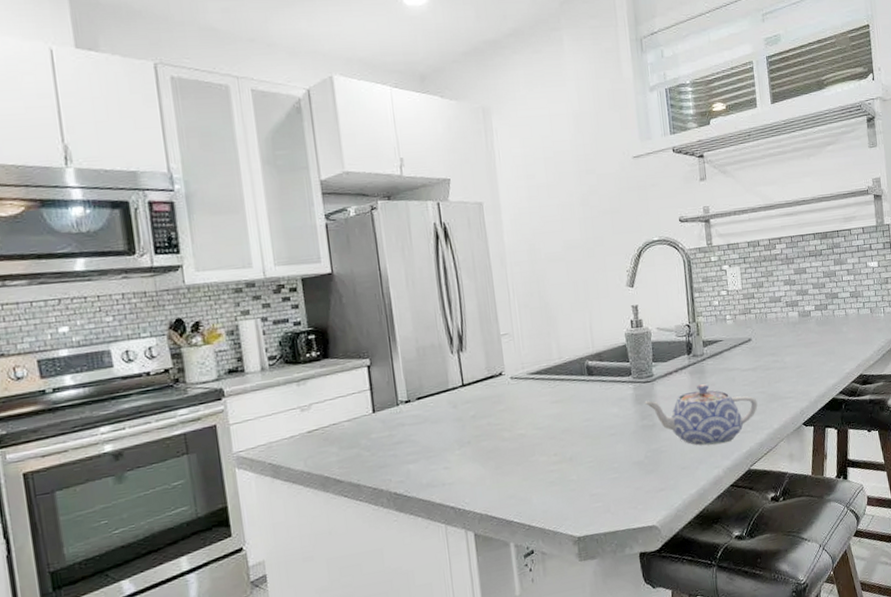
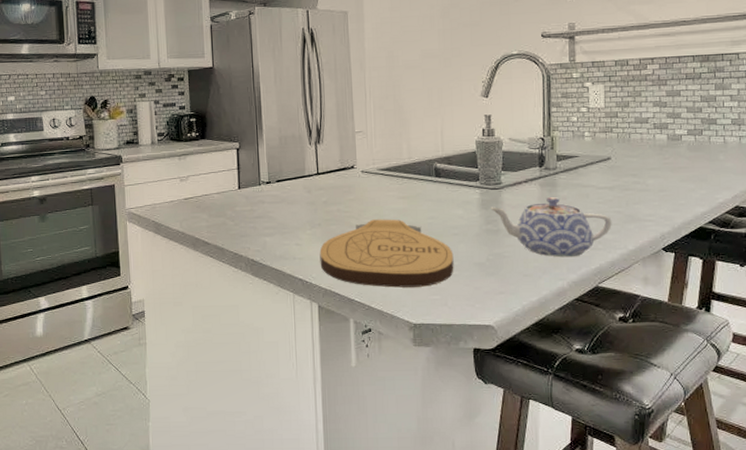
cutting board: none [471,426,614,504] -> present [319,219,454,288]

